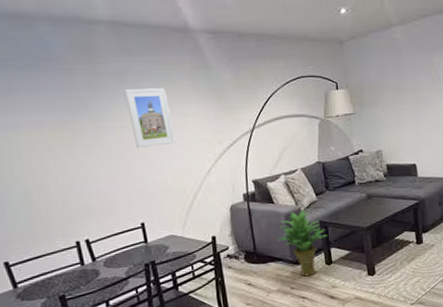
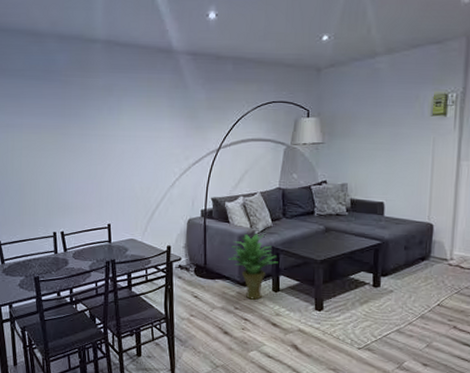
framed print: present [124,88,176,149] -> none [109,102,147,157]

